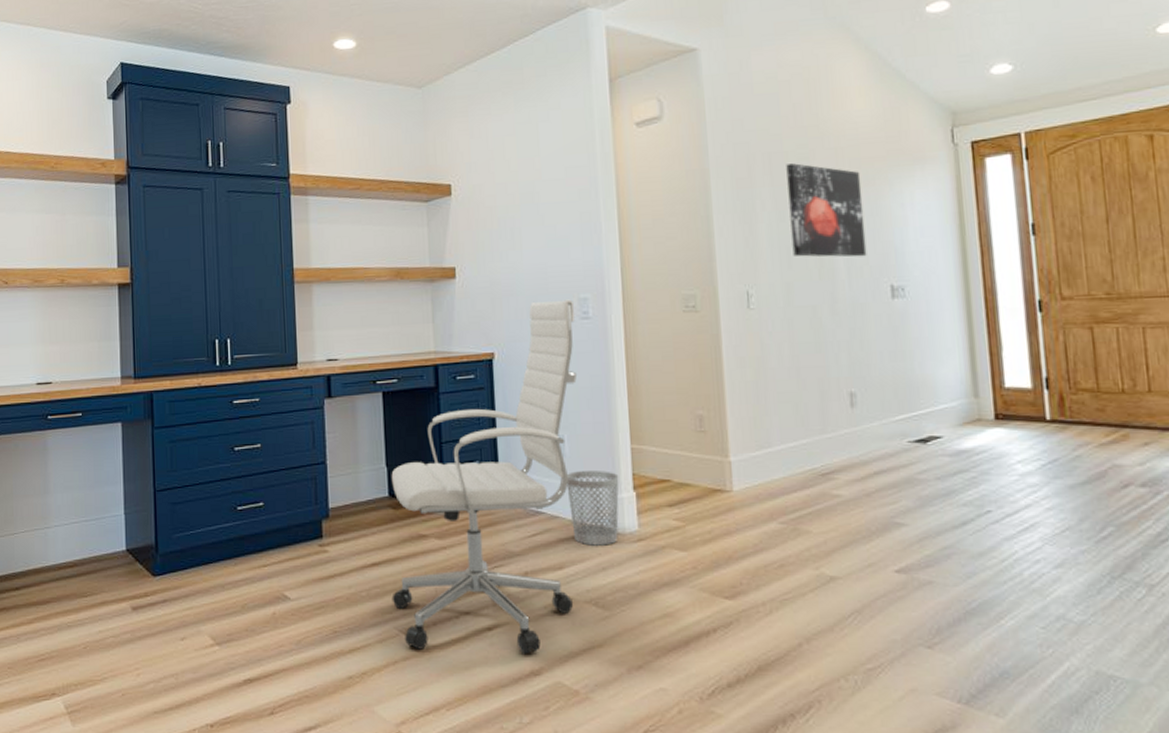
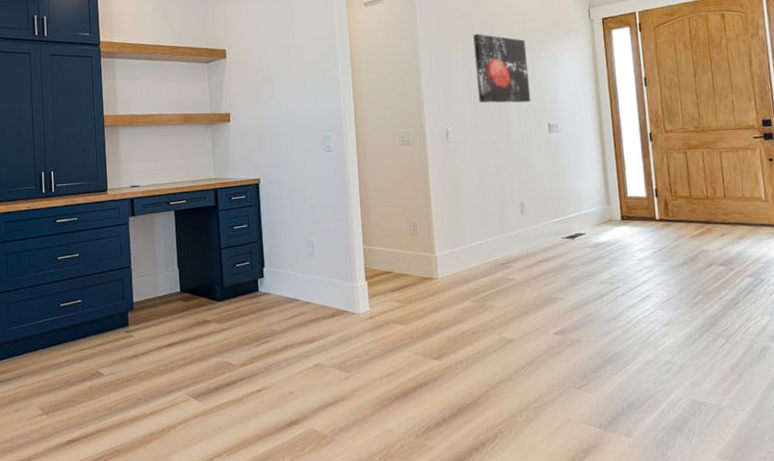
chair: present [391,299,577,654] -> none [182,137,323,410]
wastebasket: present [566,471,619,546] -> none [315,266,355,324]

